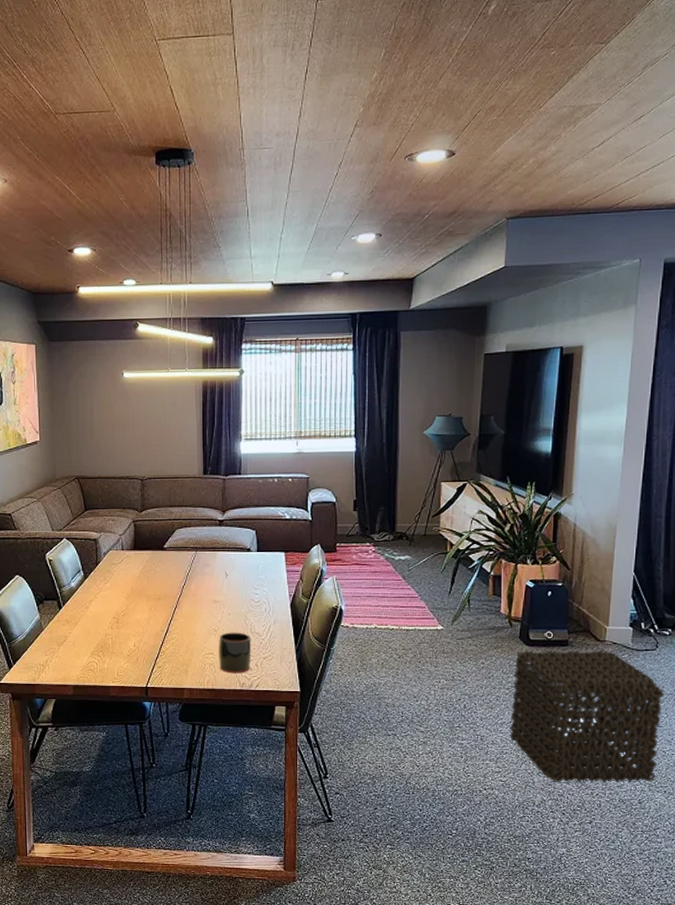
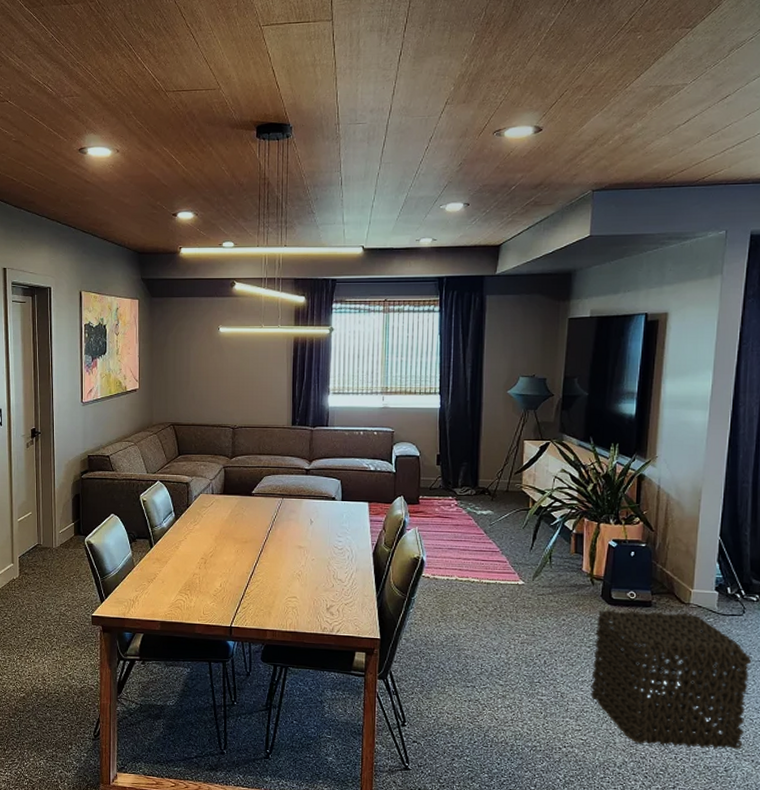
mug: present [219,632,252,674] -> none [301,577,334,618]

